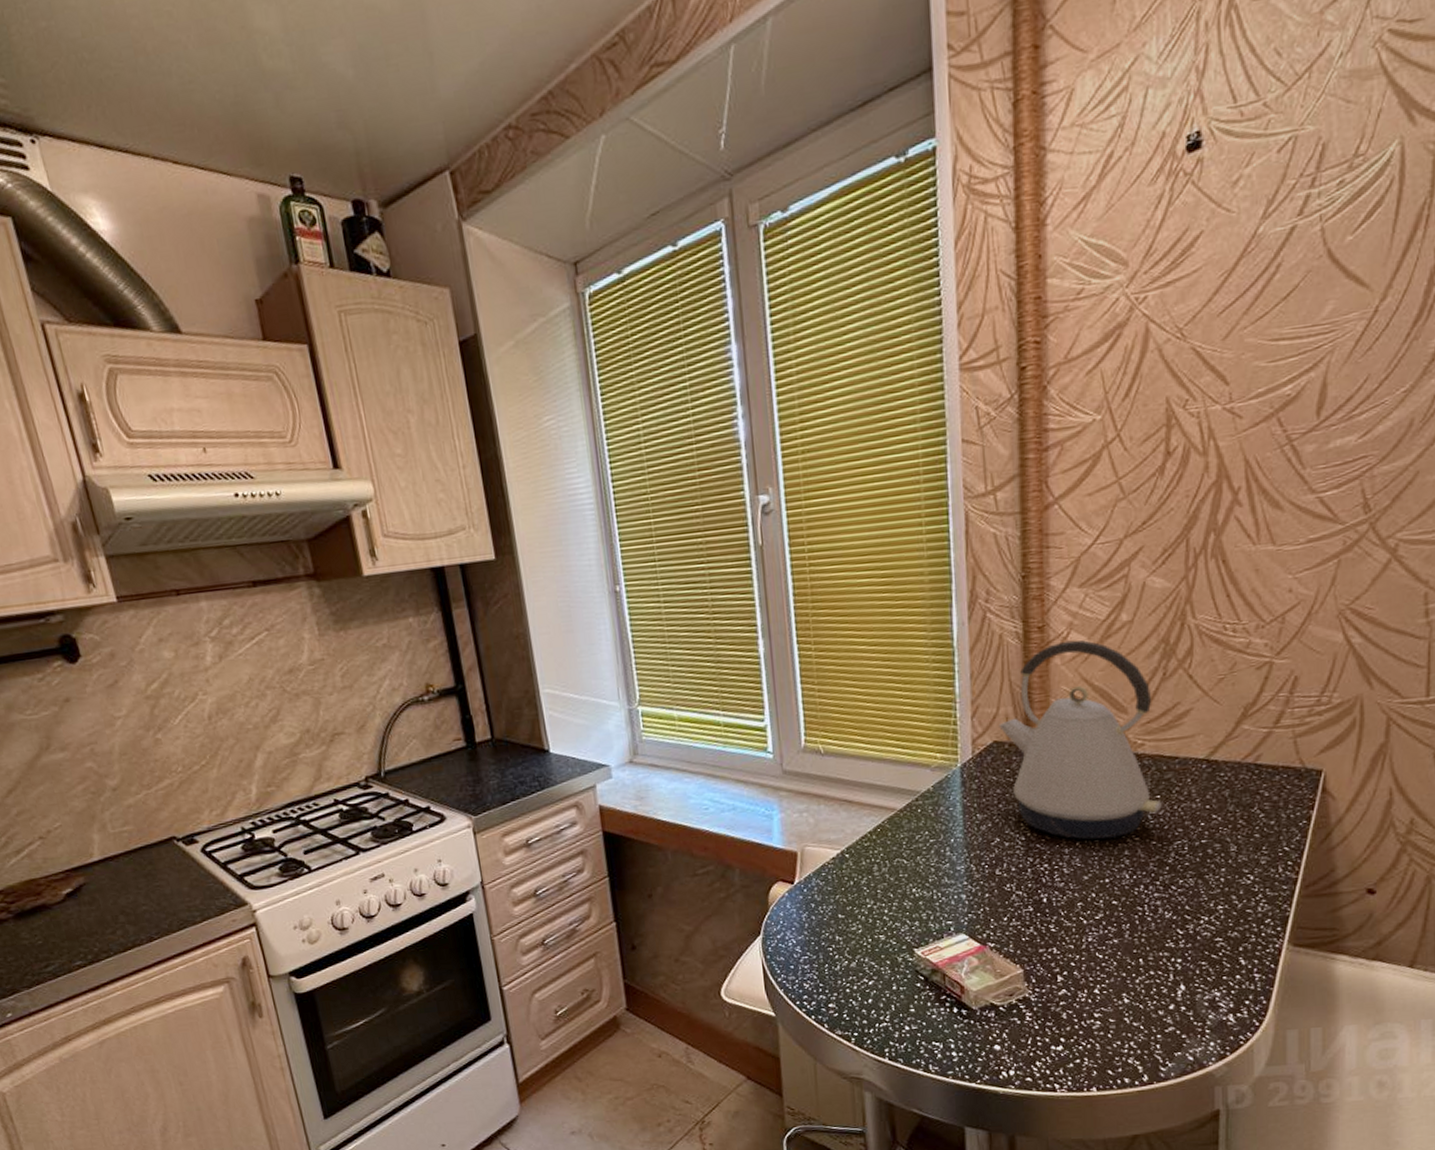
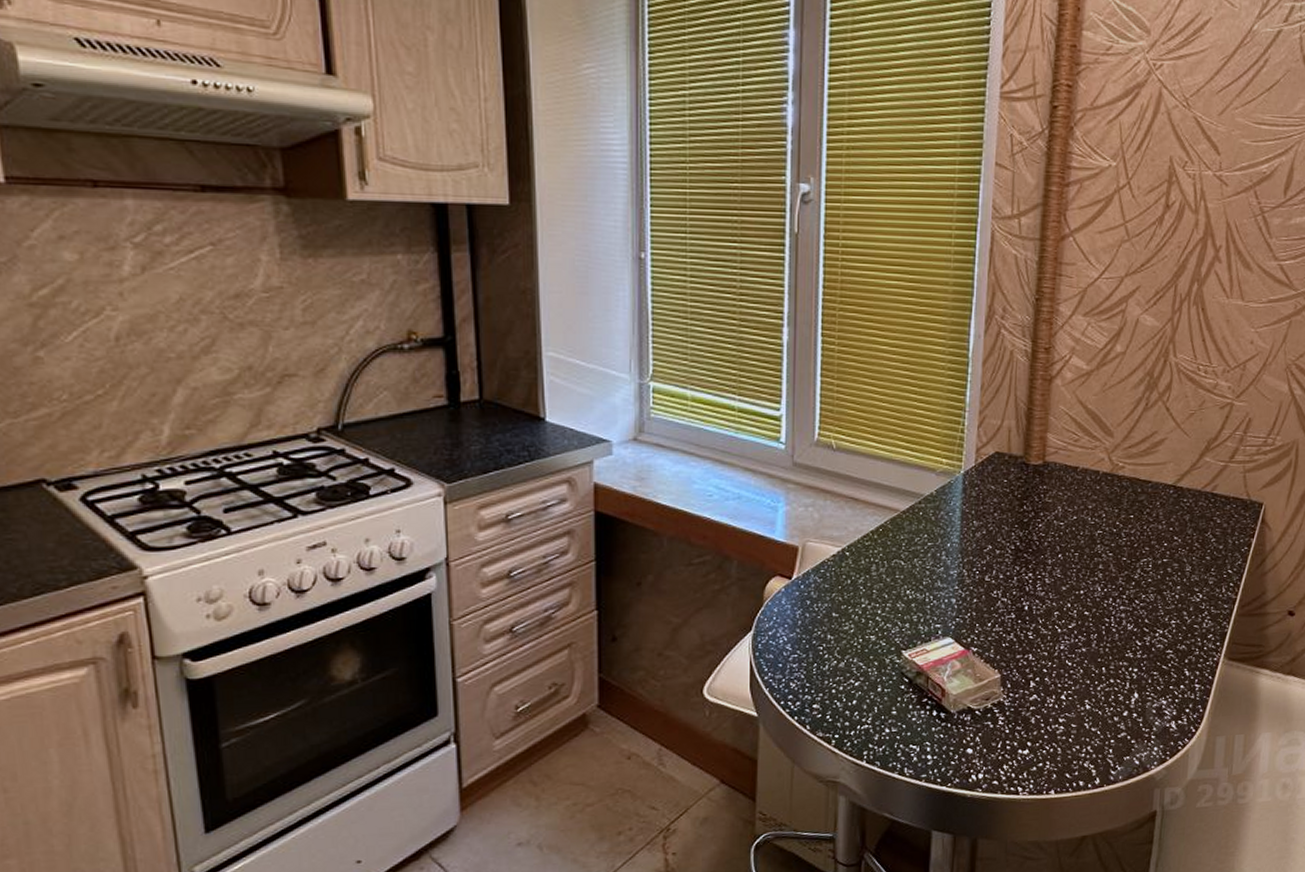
kettle: present [999,640,1162,840] -> none [1002,364,1135,552]

